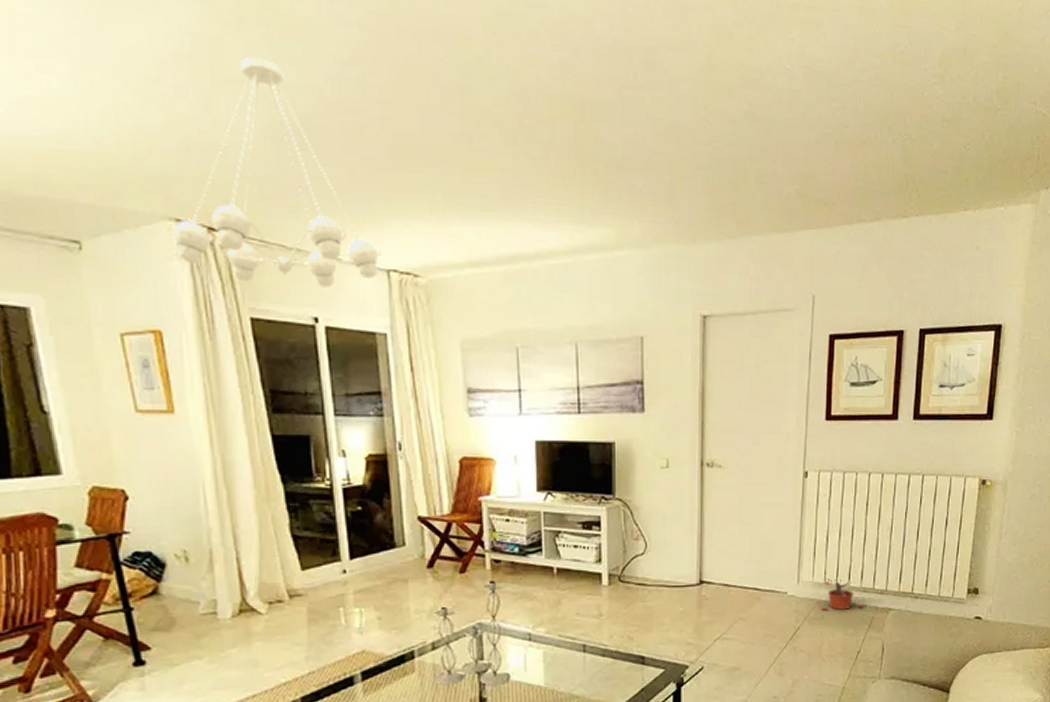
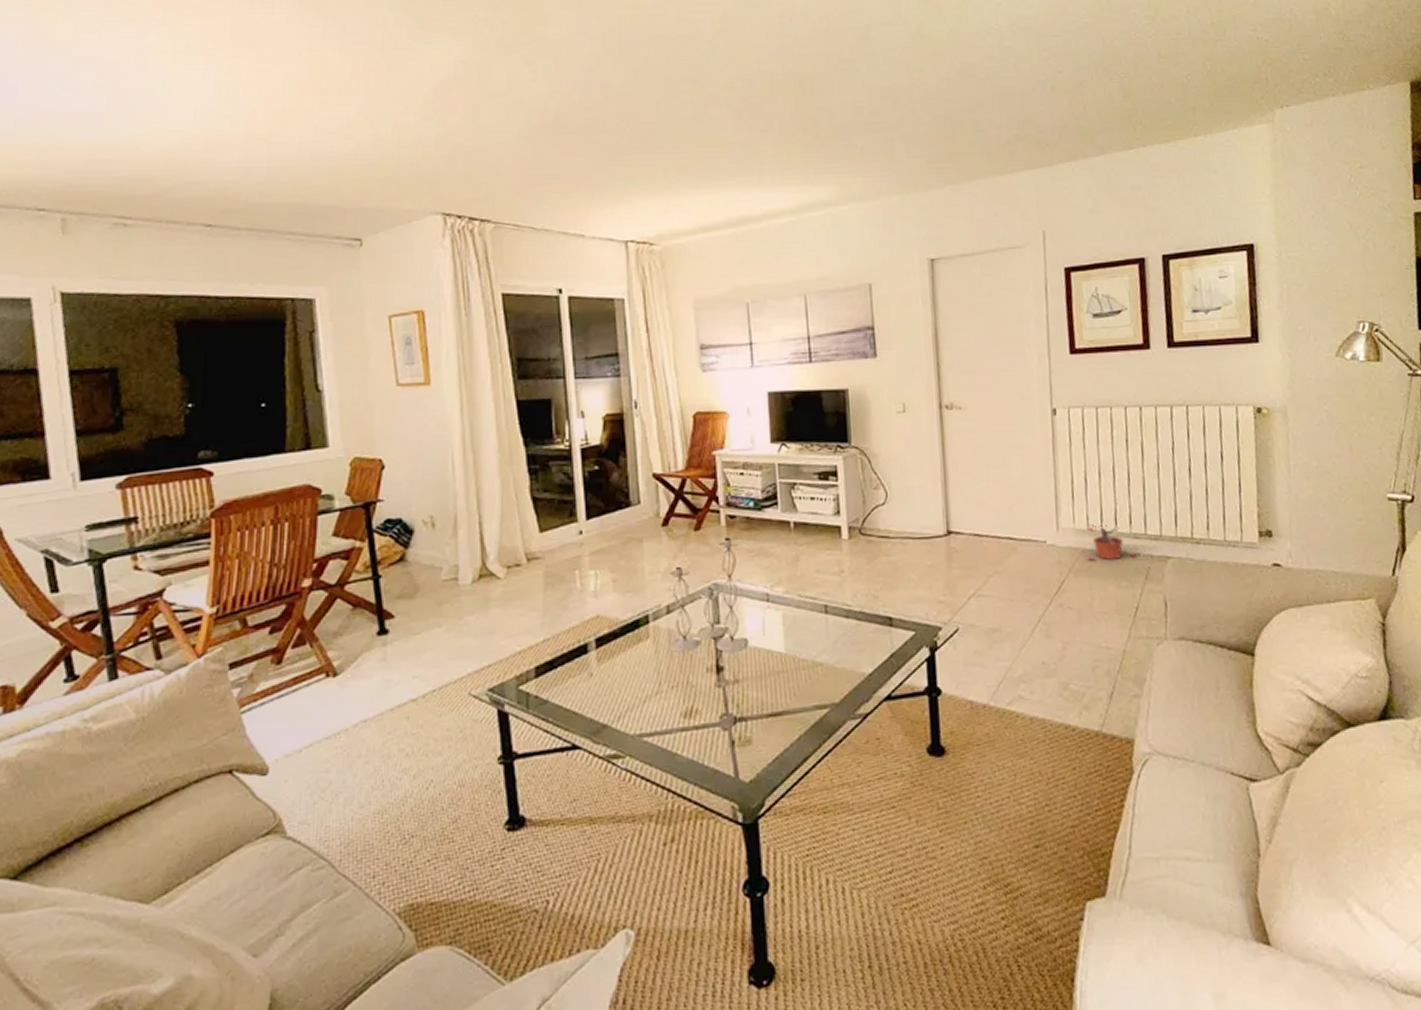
chandelier: present [167,56,381,287] -> none [434,74,620,262]

